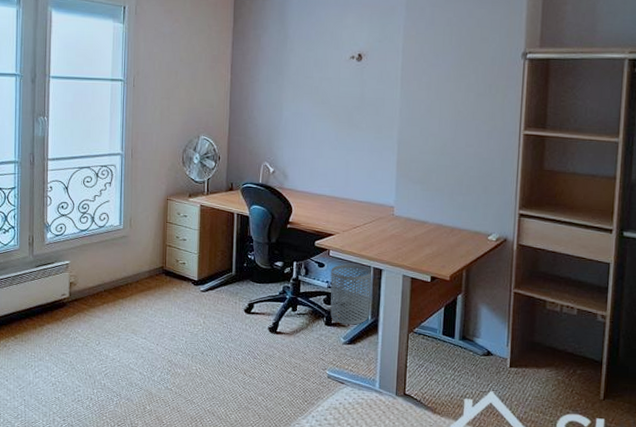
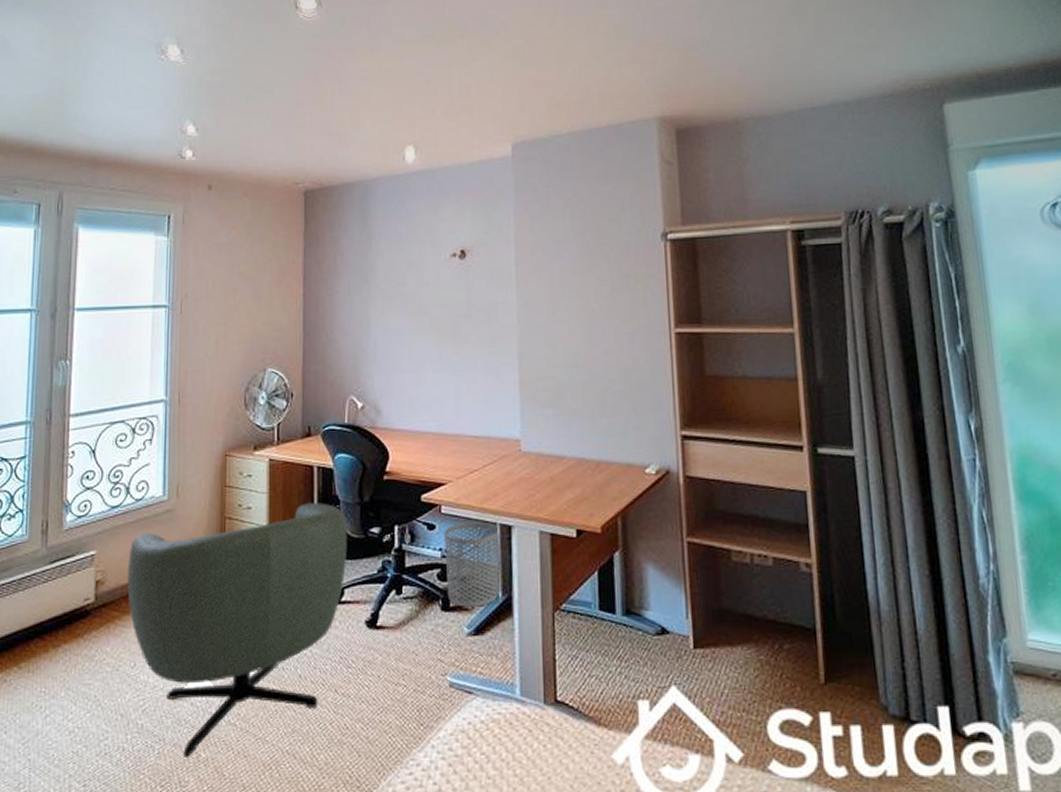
armchair: none [93,240,258,408] -> present [127,503,348,757]

